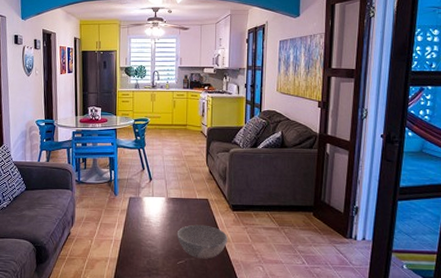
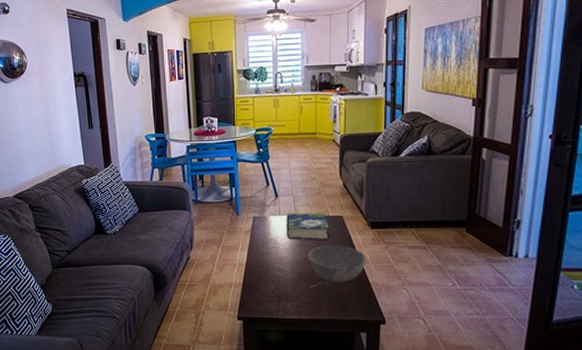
book: none [158,195,197,220] -> present [286,213,330,239]

